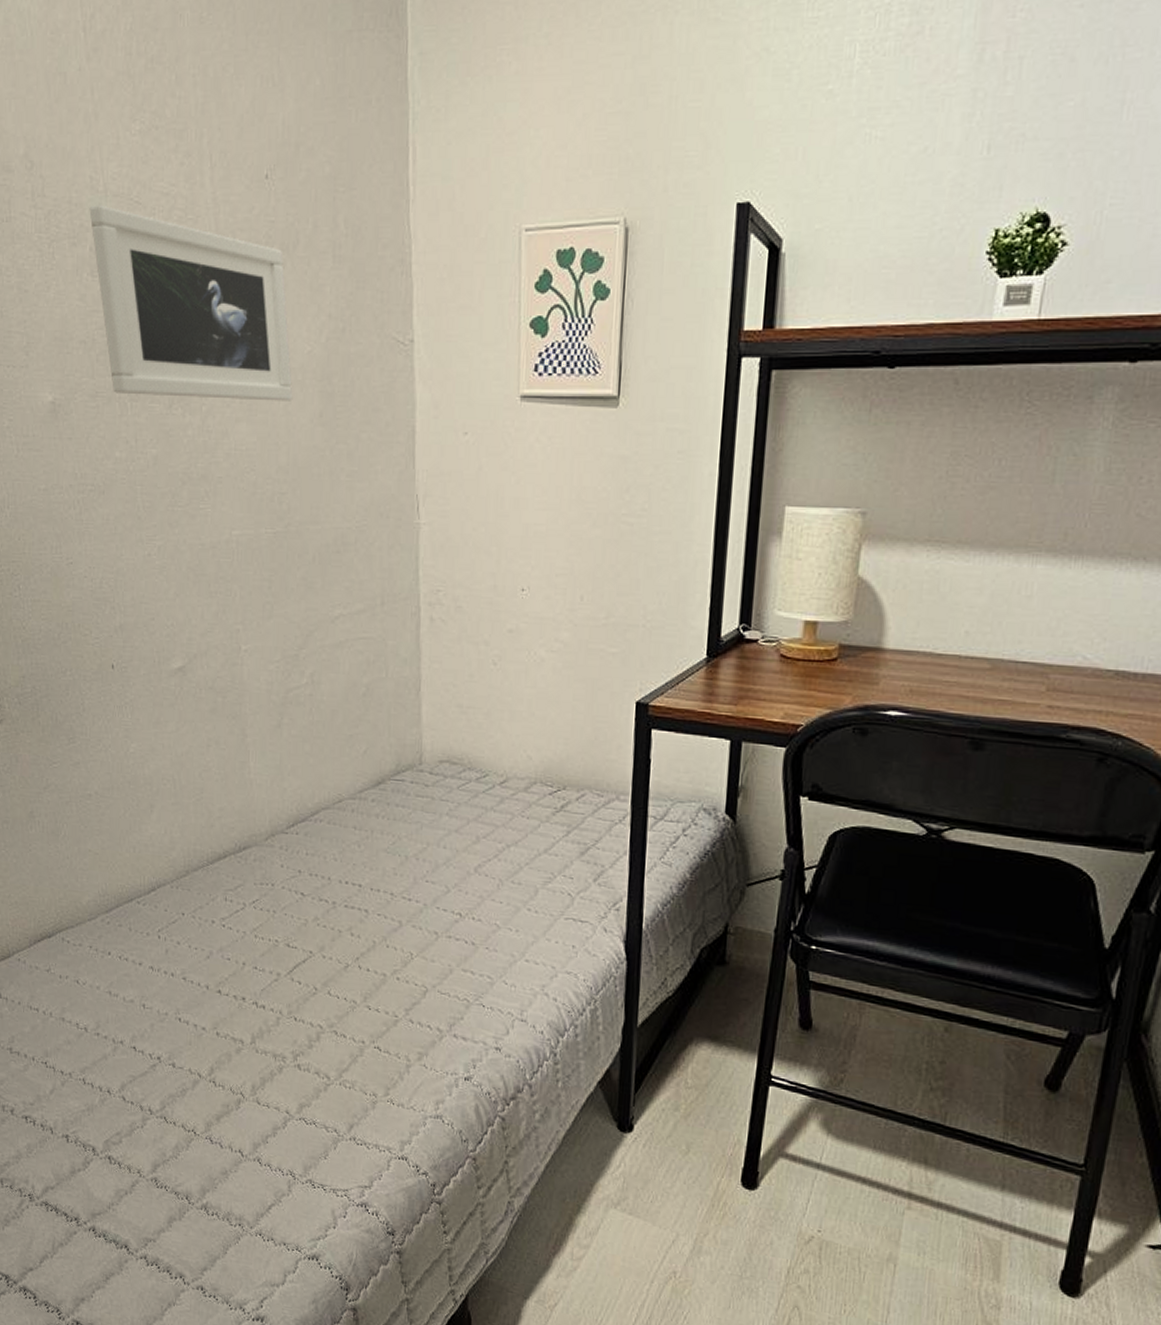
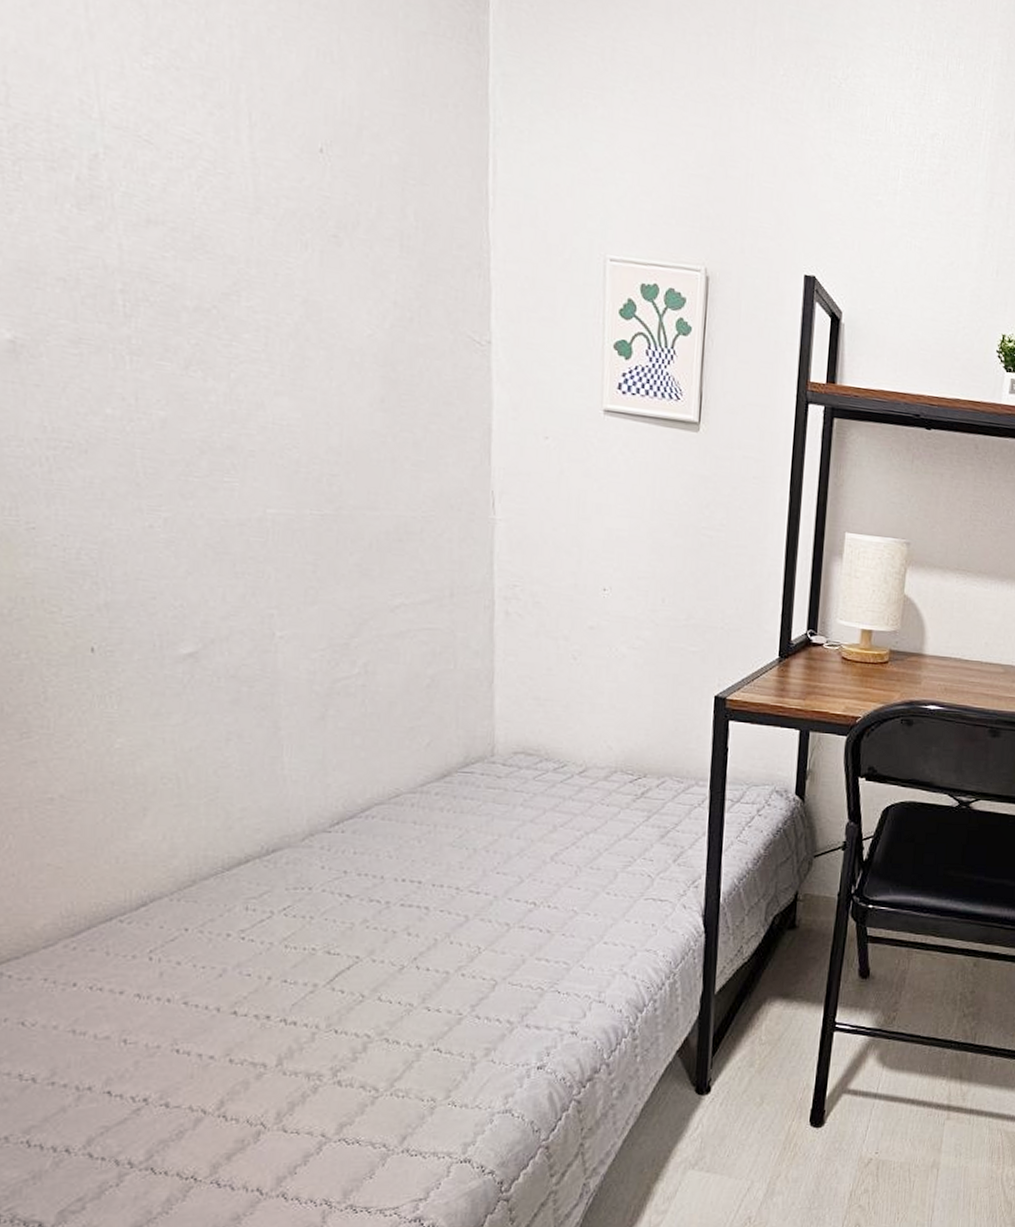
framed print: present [89,205,293,401] -> none [77,132,349,382]

